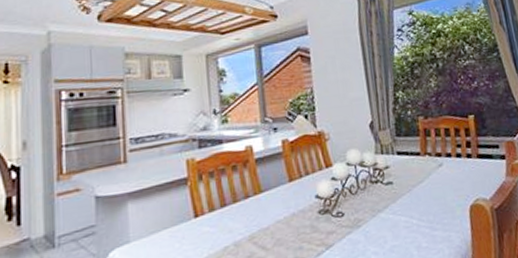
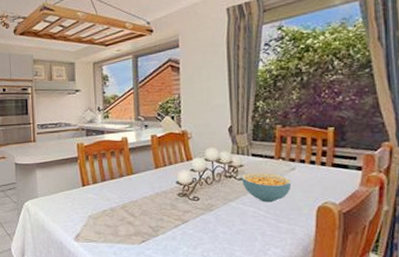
cereal bowl: none [389,172,441,209] -> present [242,173,292,202]

